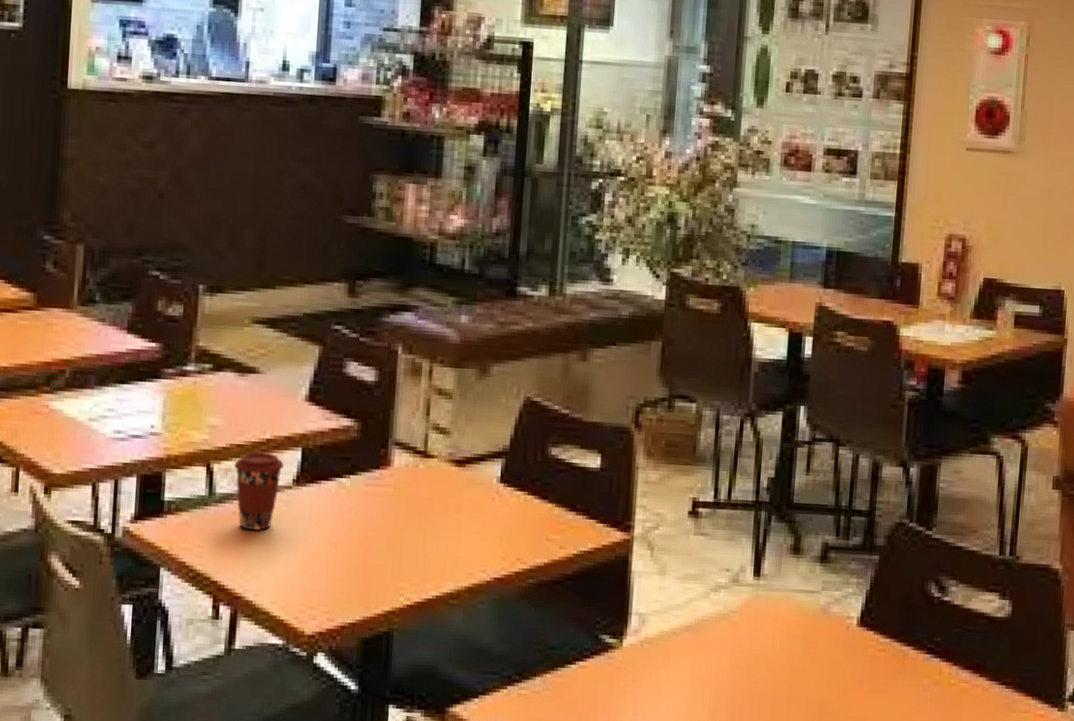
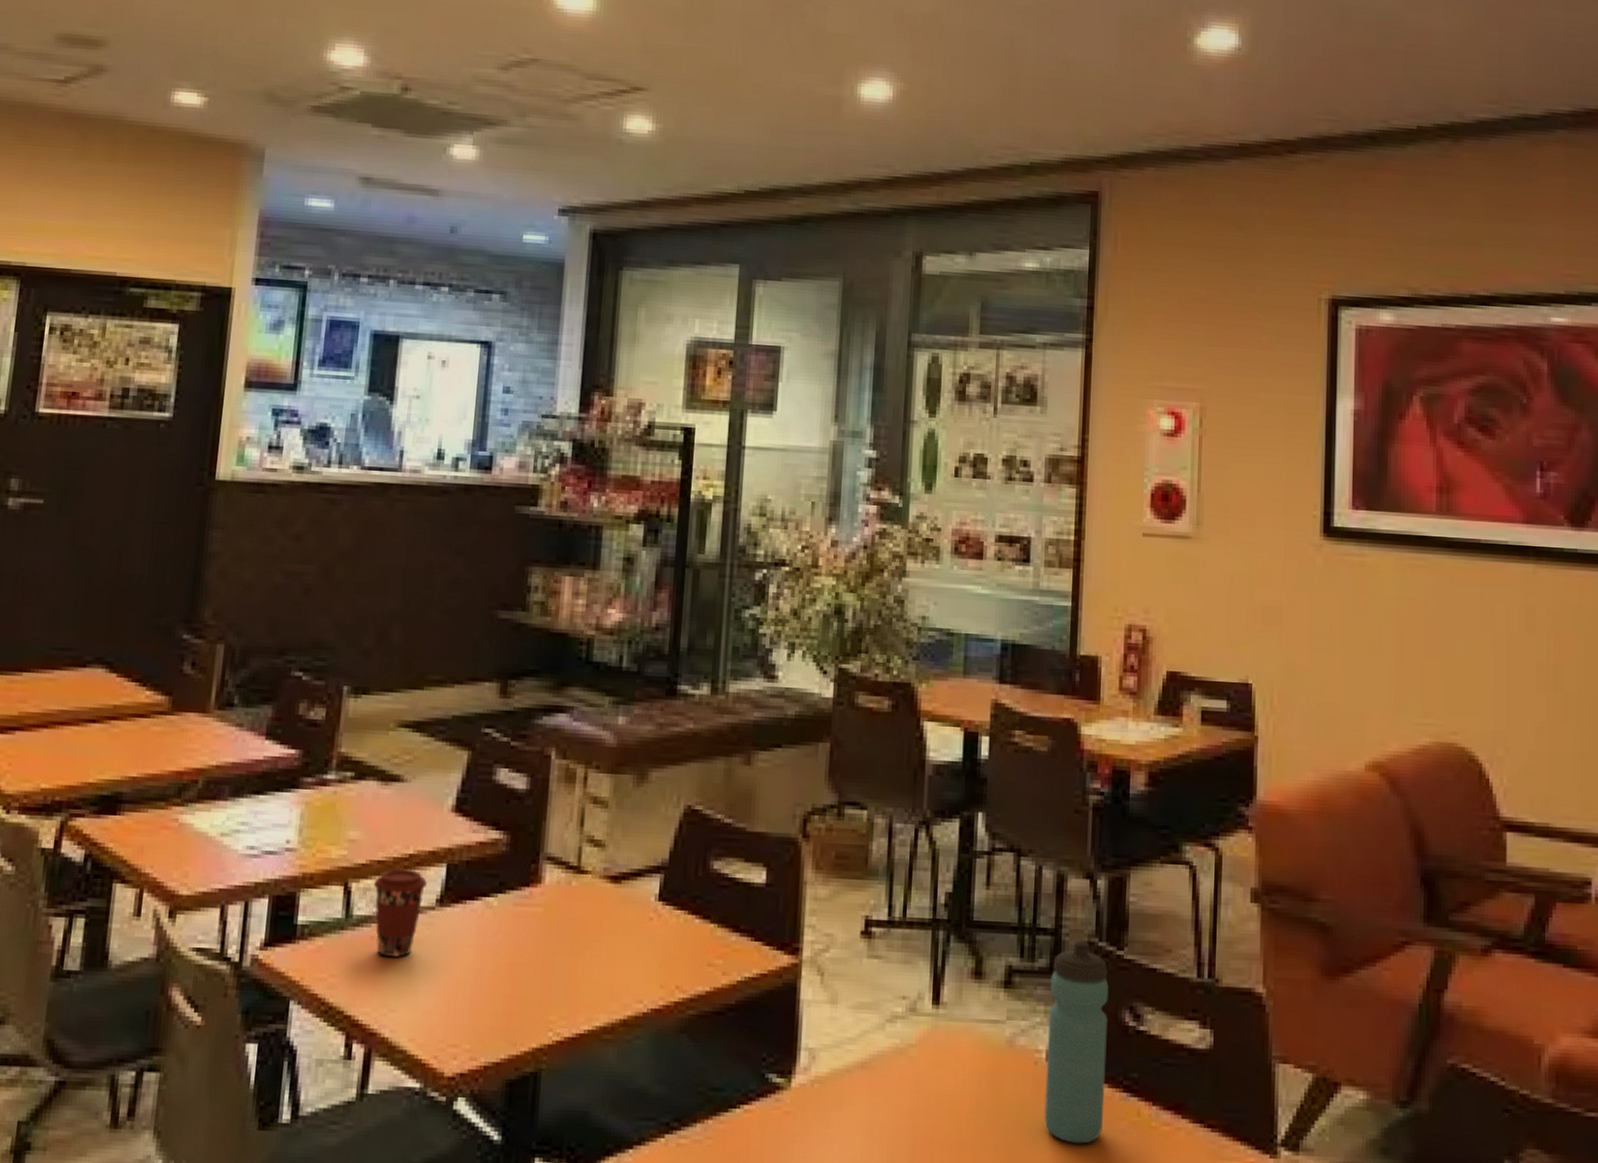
water bottle: none [853,521,917,698] -> present [1044,940,1109,1144]

